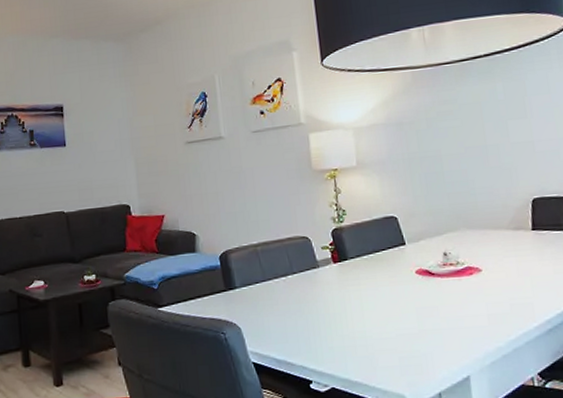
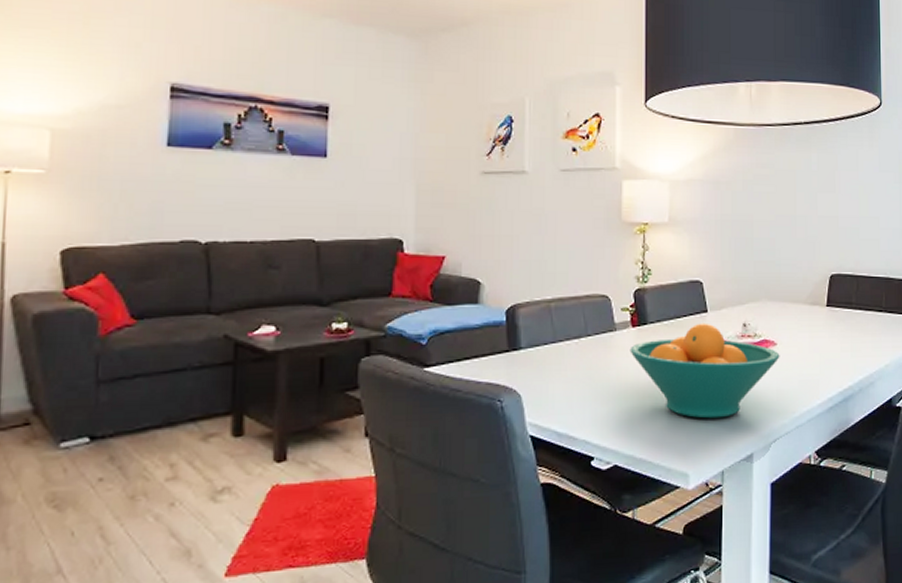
fruit bowl: none [333,254,487,344] -> present [630,323,780,419]

